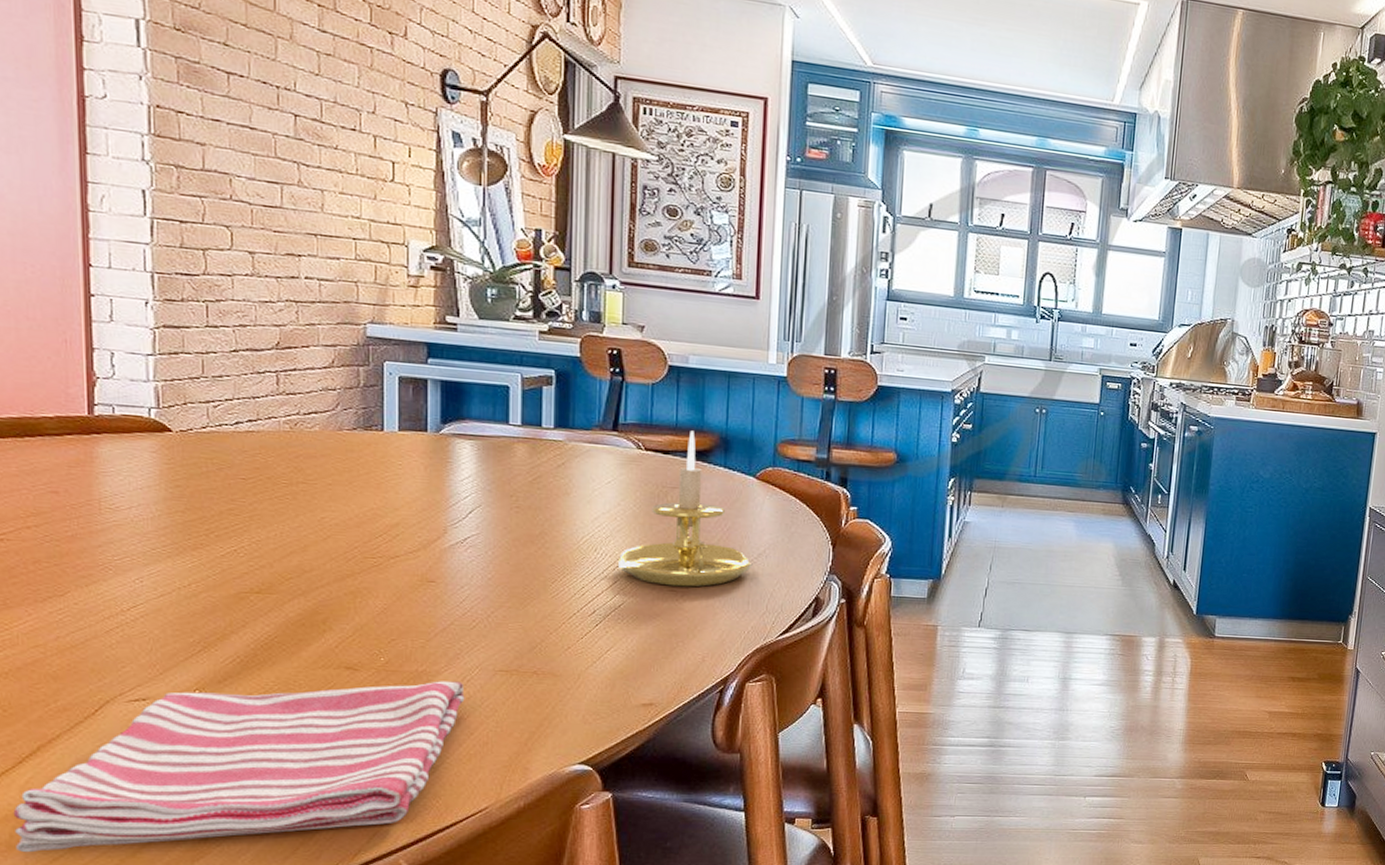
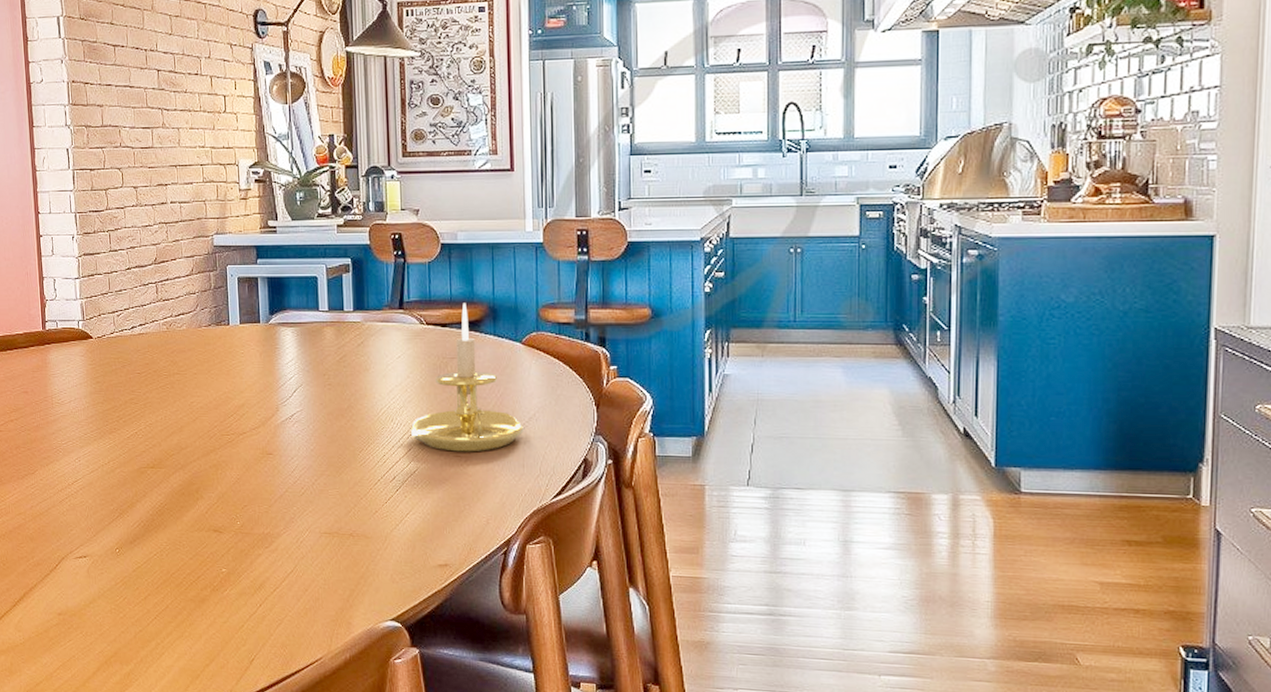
dish towel: present [13,681,465,853] -> none [12,542,300,678]

